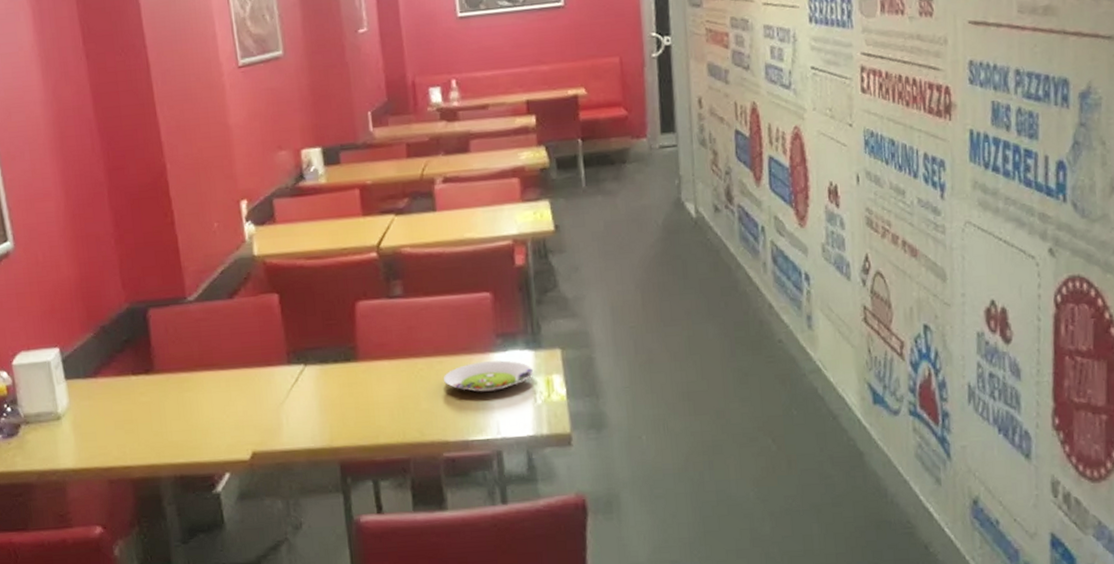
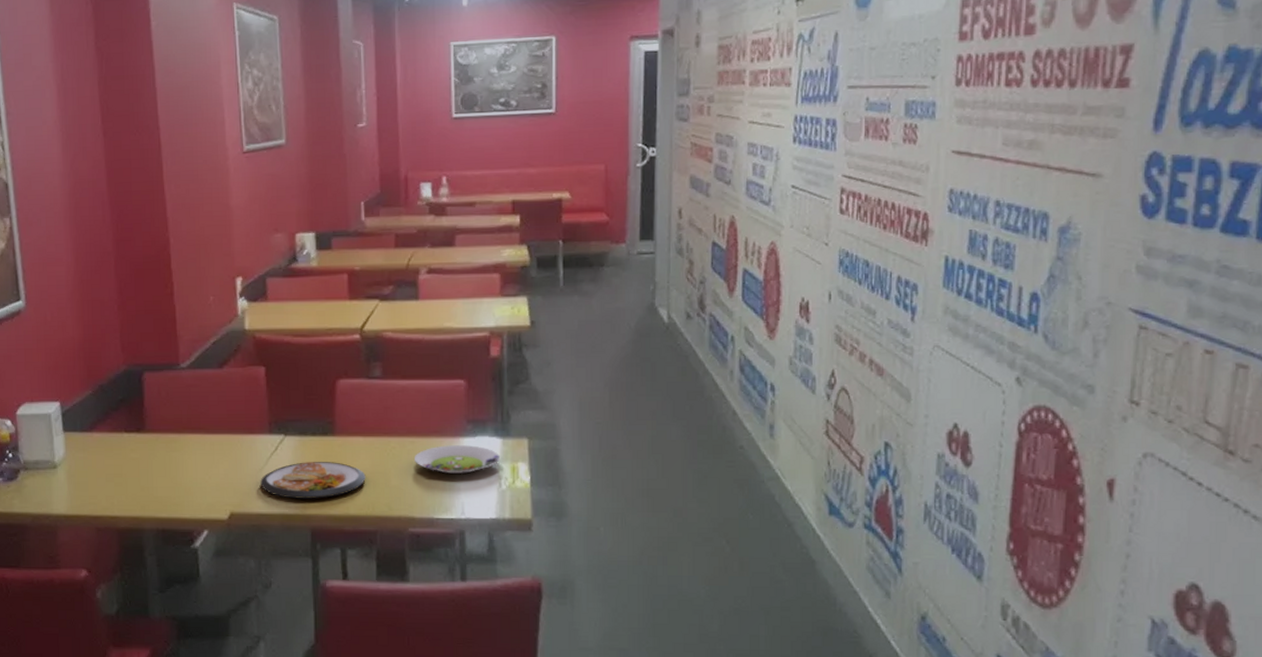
dish: none [282,389,394,432] -> present [260,462,366,499]

